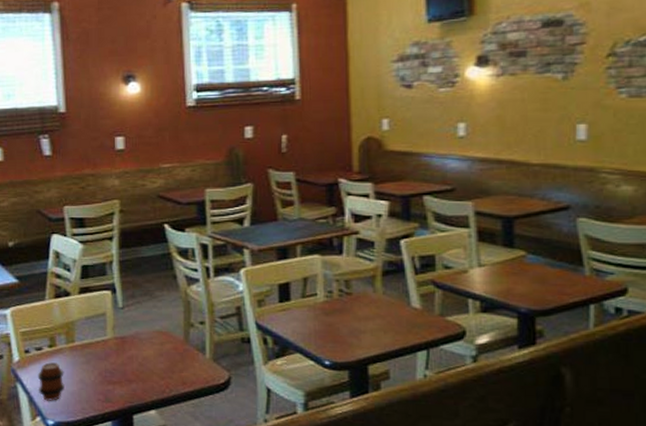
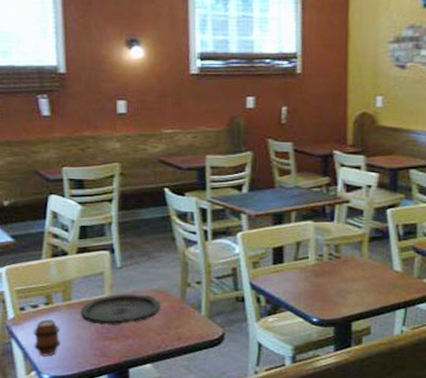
plate: none [84,335,164,369] -> present [81,294,161,325]

